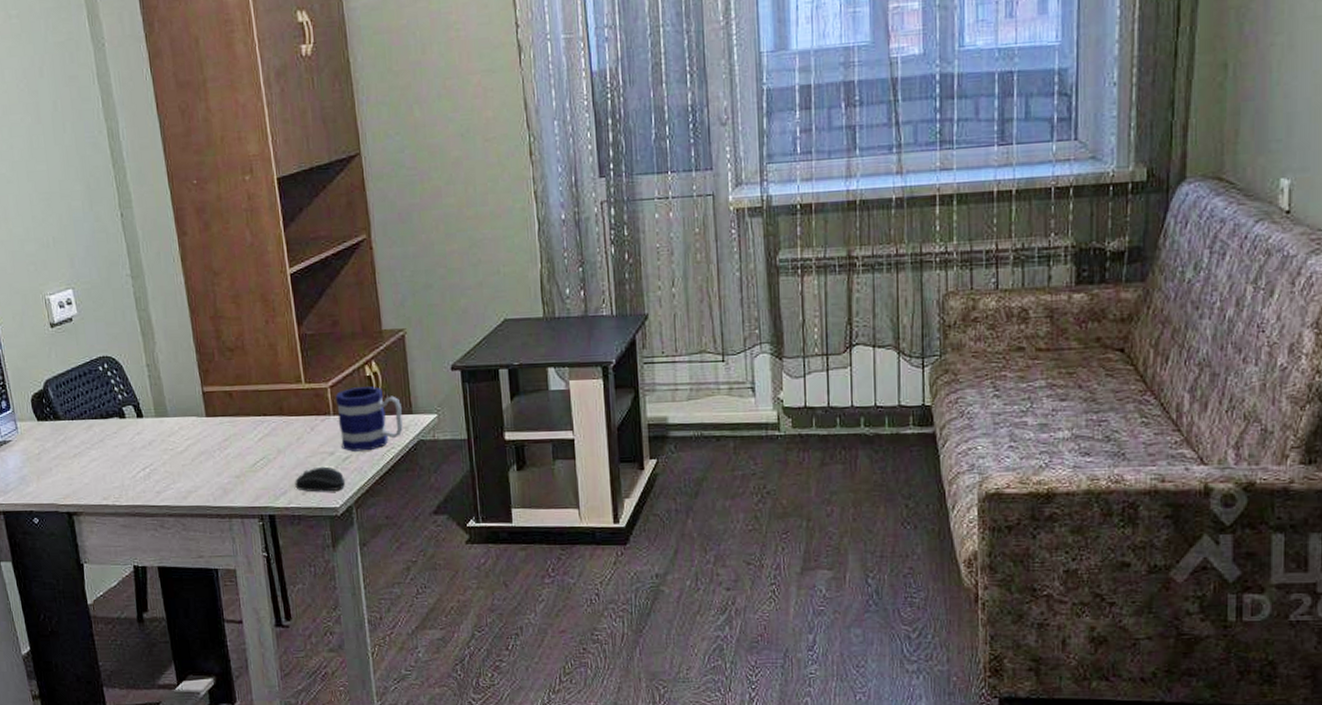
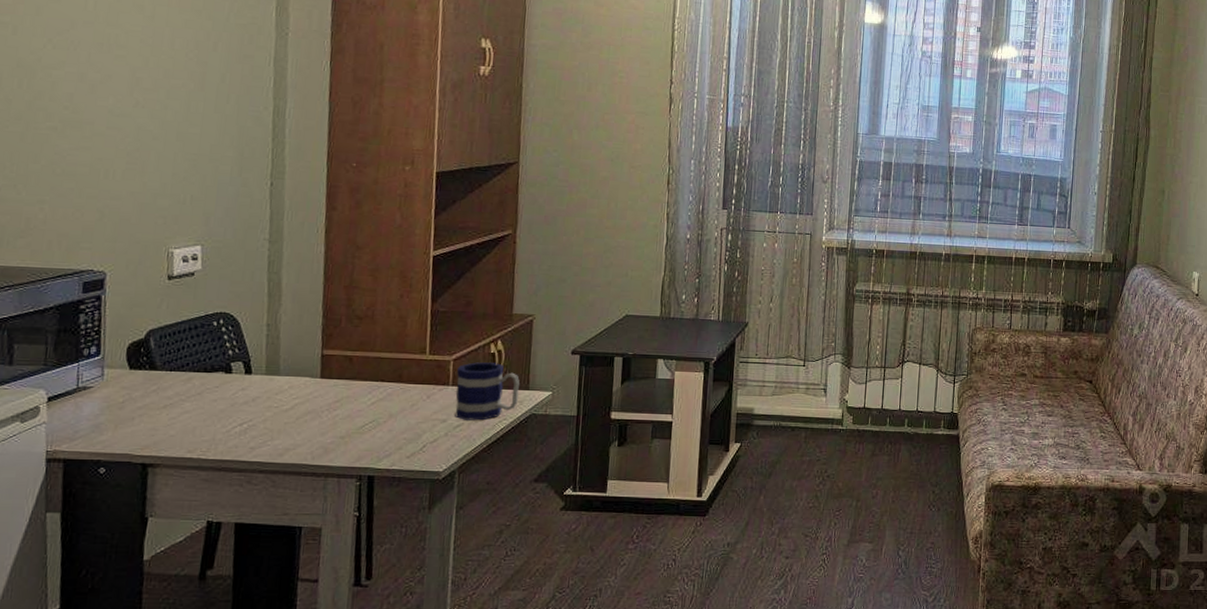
computer mouse: present [295,466,346,492] -> none [401,432,453,457]

